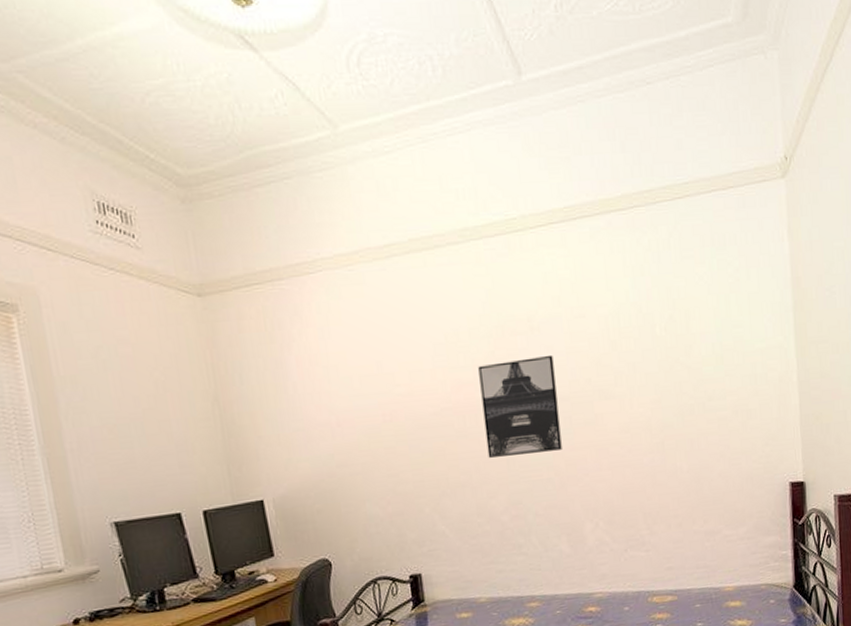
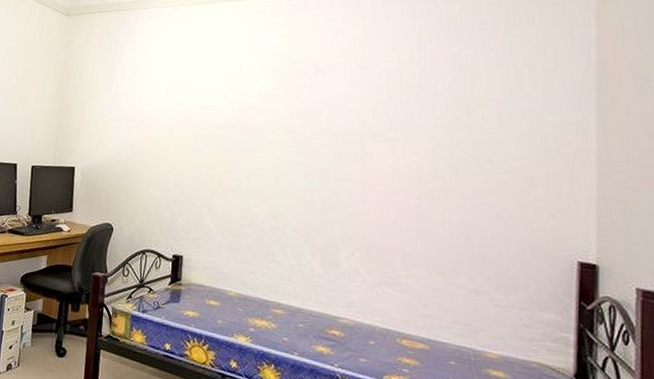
wall art: present [478,354,563,458] -> none [259,94,333,178]

